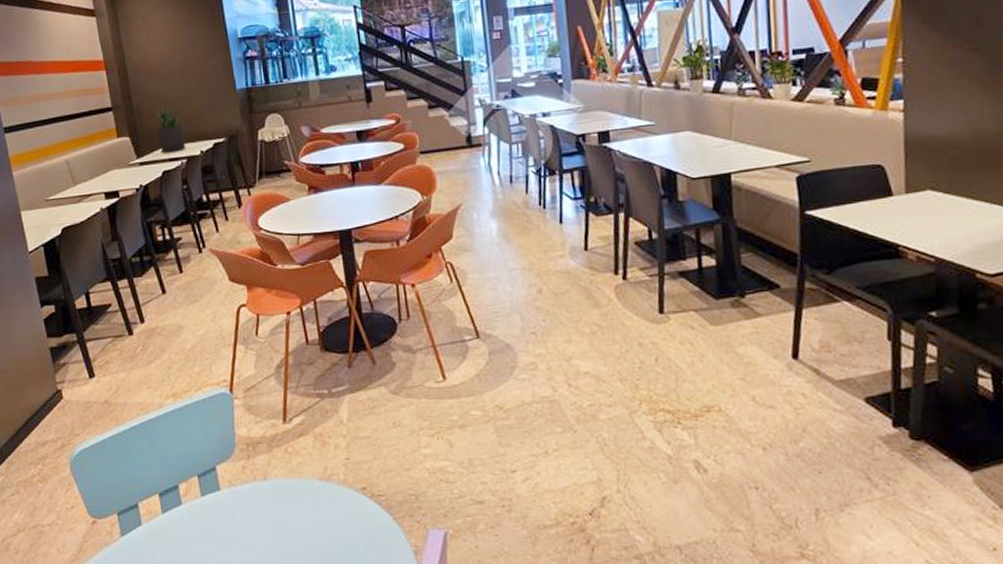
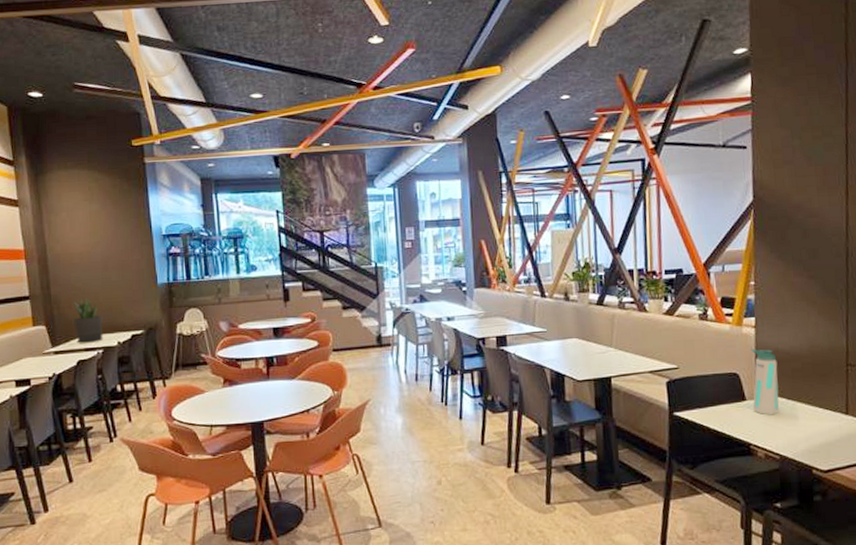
water bottle: none [897,135,935,213] -> present [750,348,780,416]

